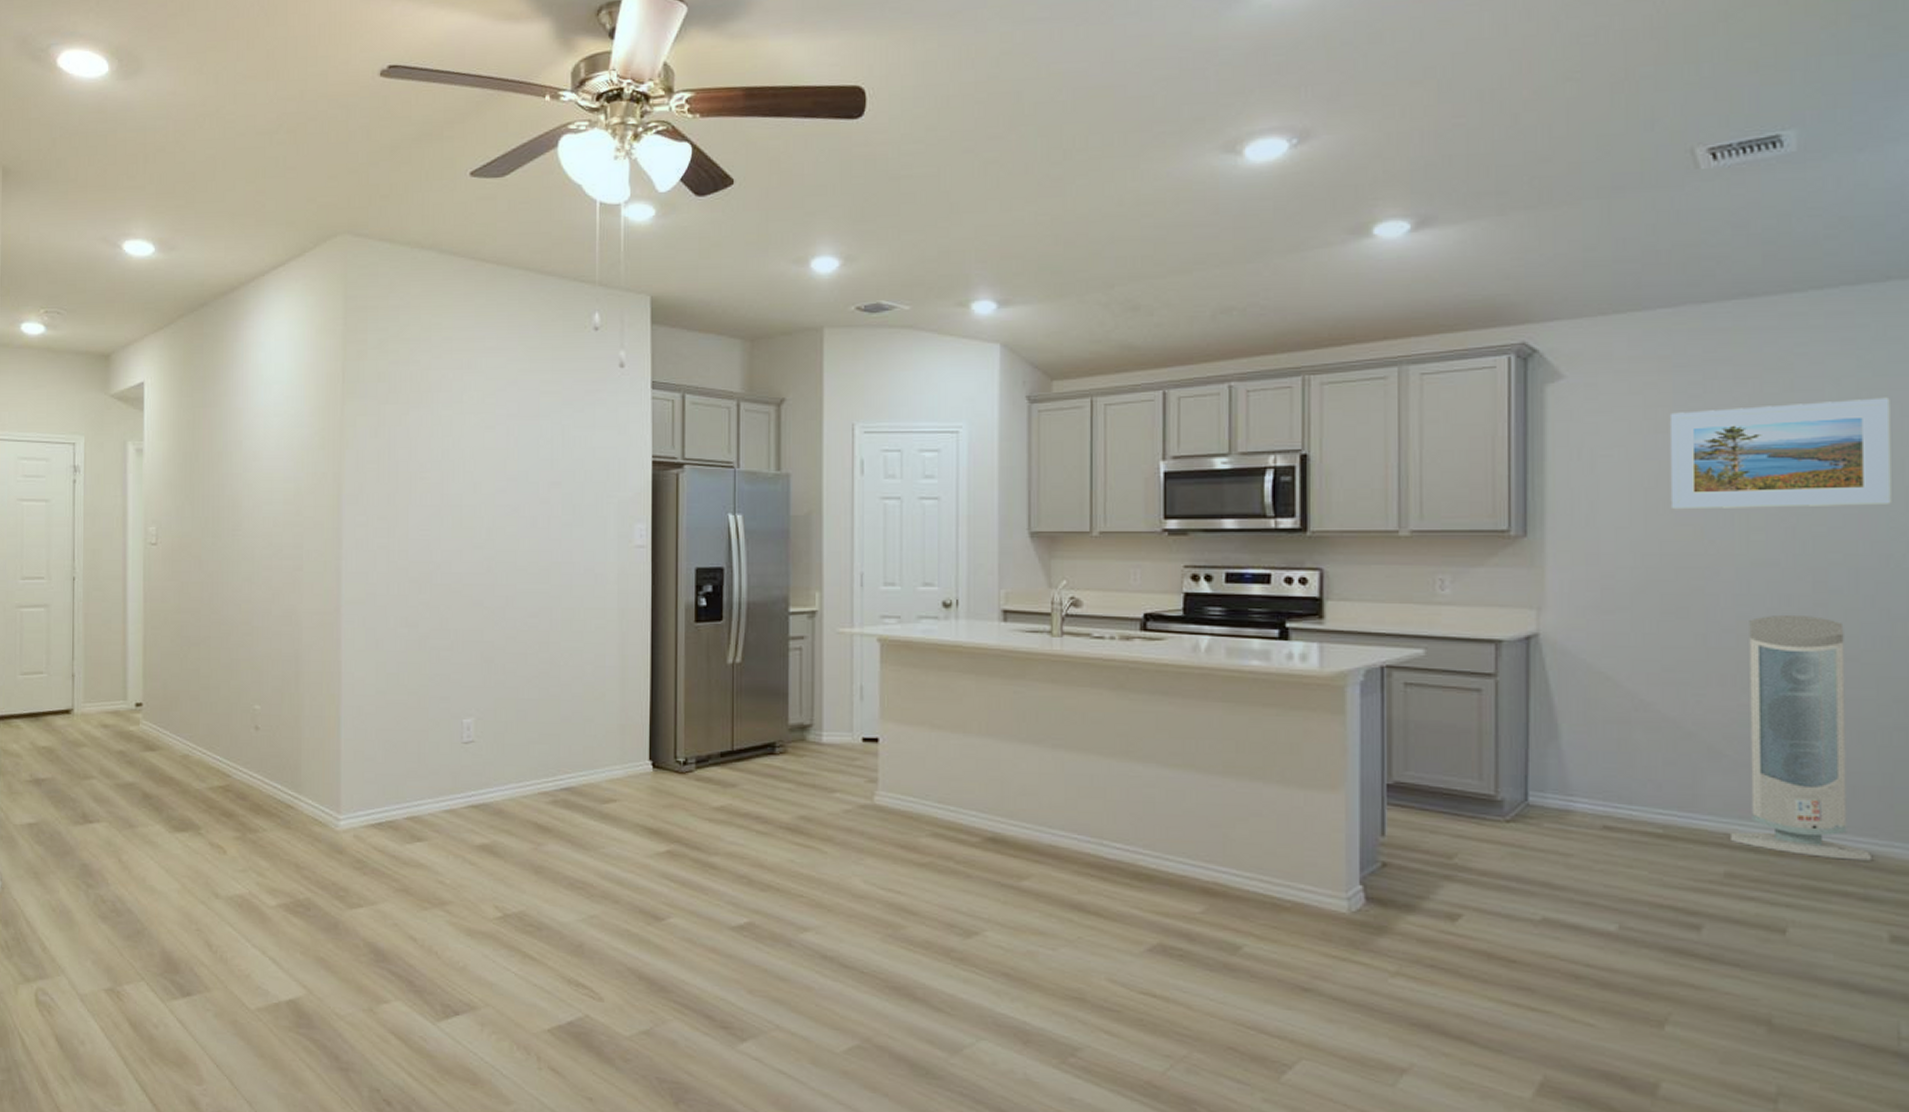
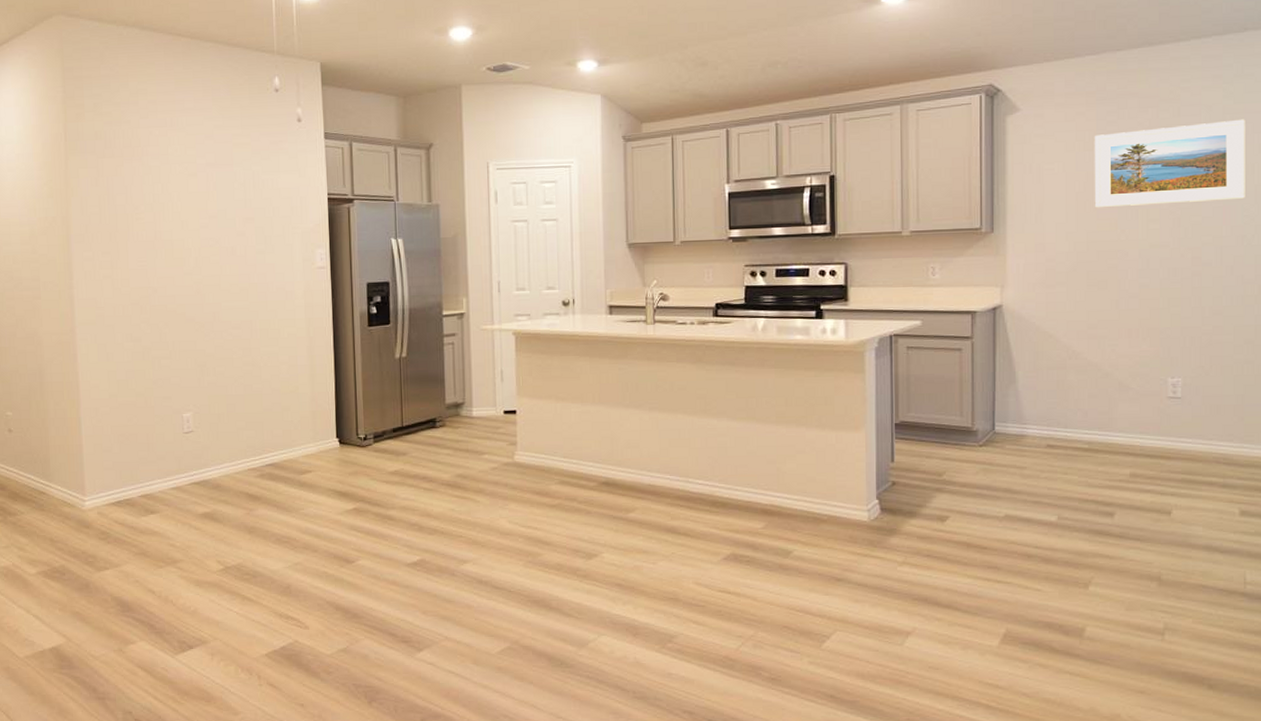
air purifier: present [1731,614,1873,861] -> none [1134,282,1229,459]

